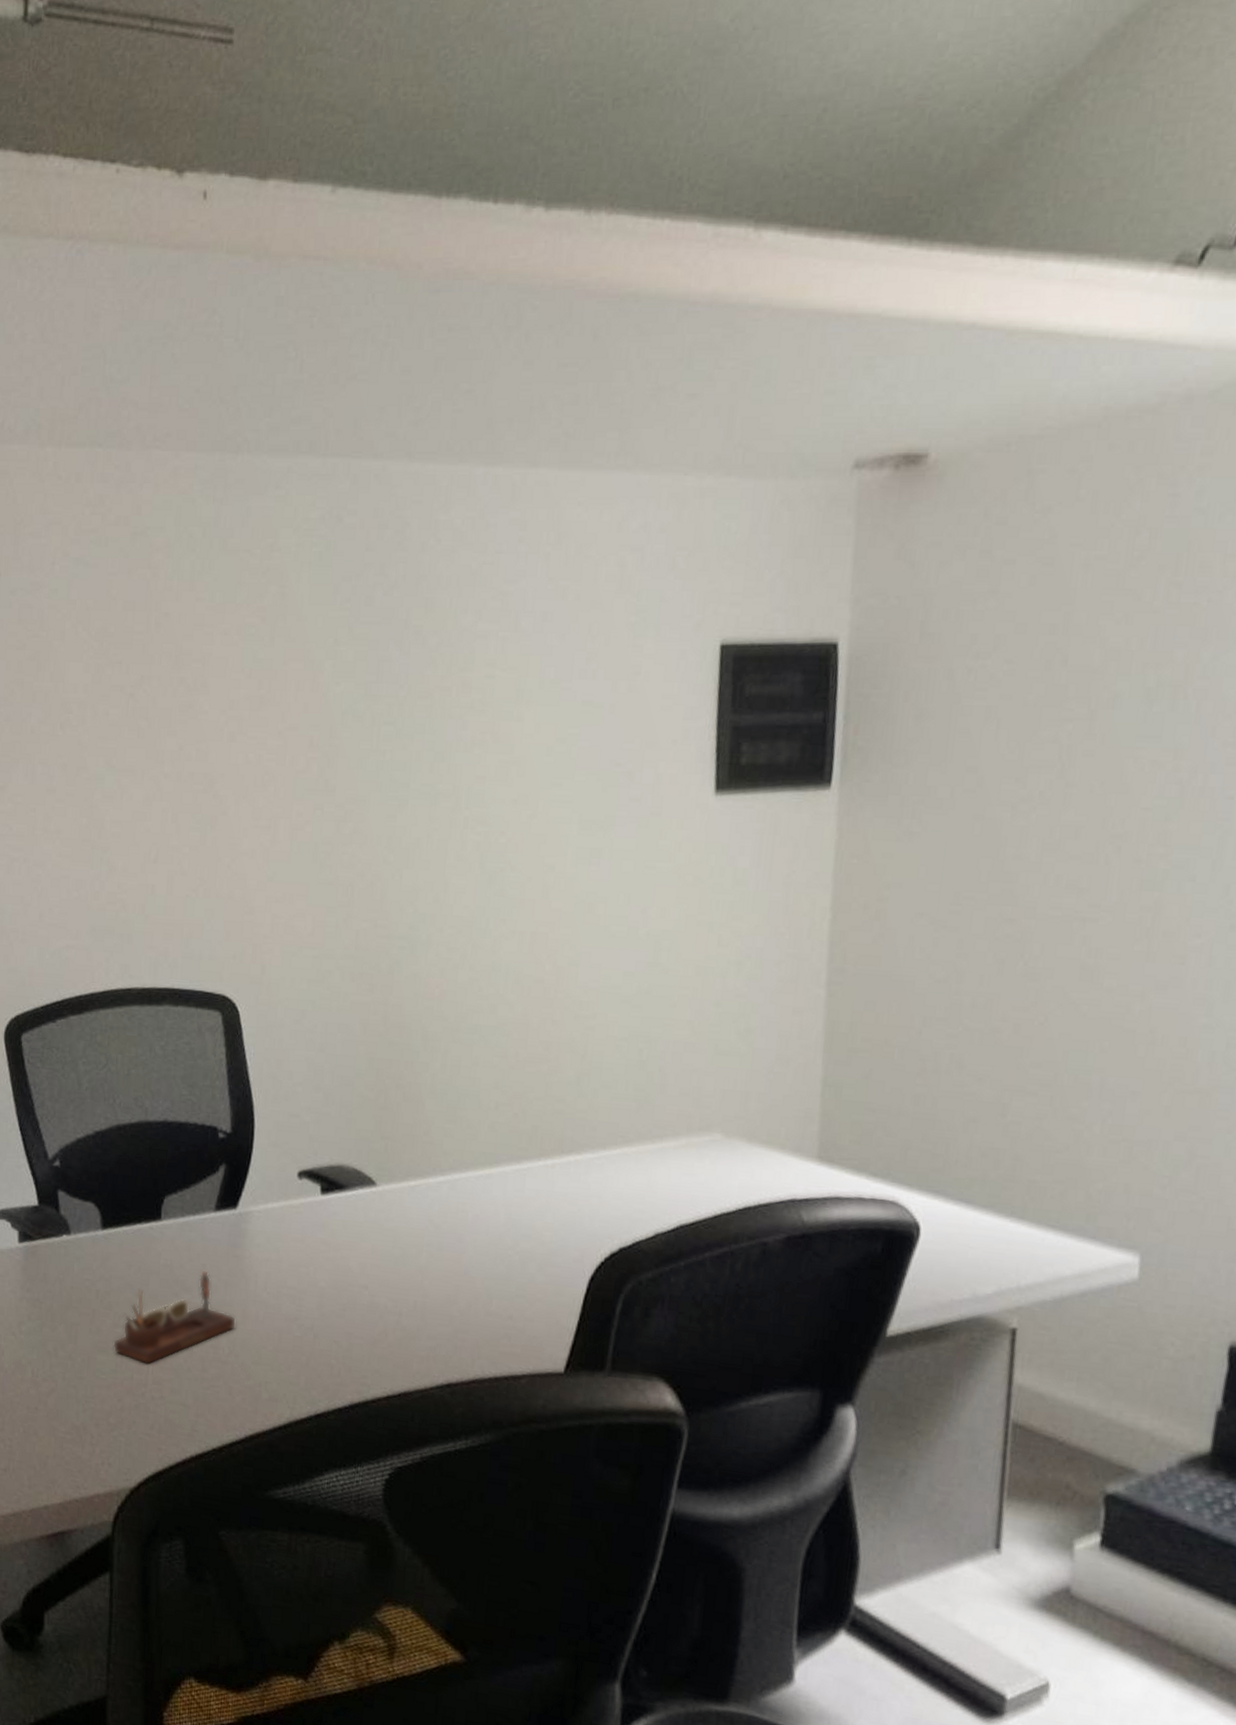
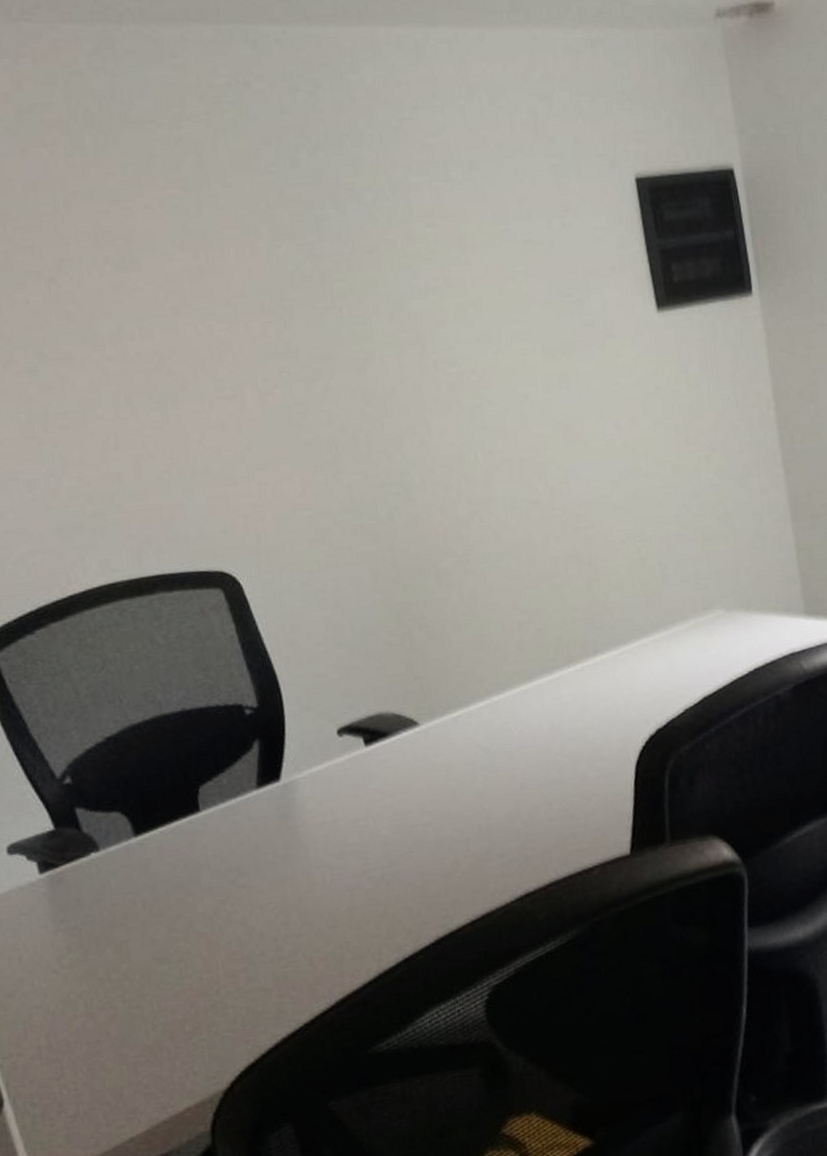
desk organizer: present [113,1270,237,1365] -> none [172,849,304,962]

